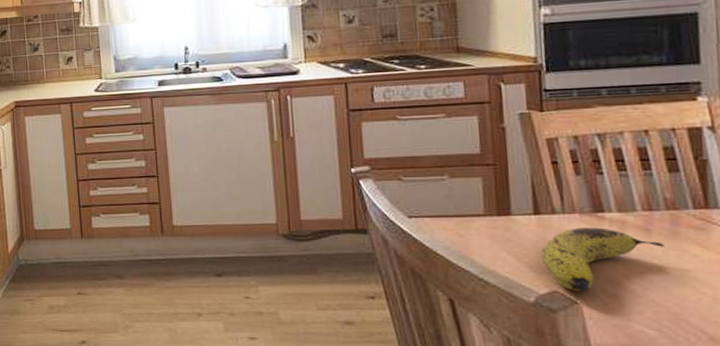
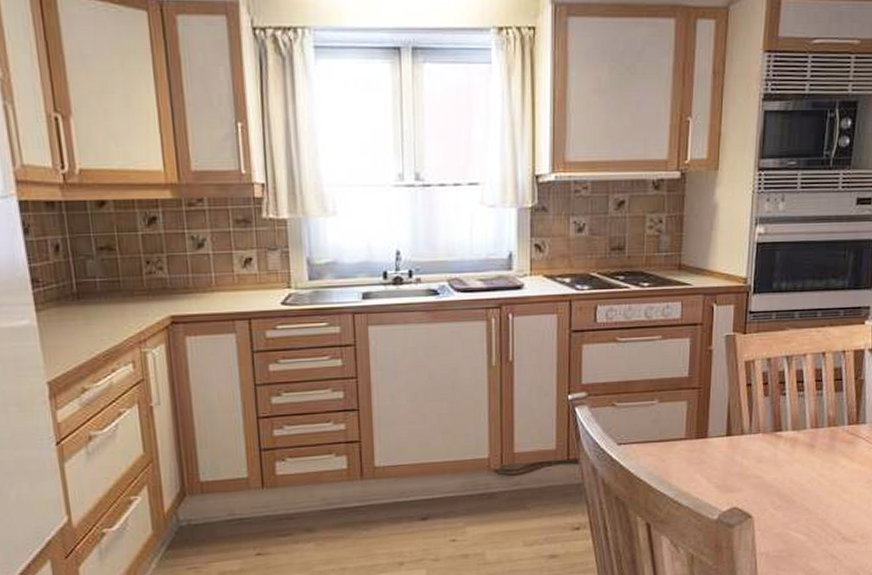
fruit: present [541,227,664,292] -> none [728,446,822,507]

